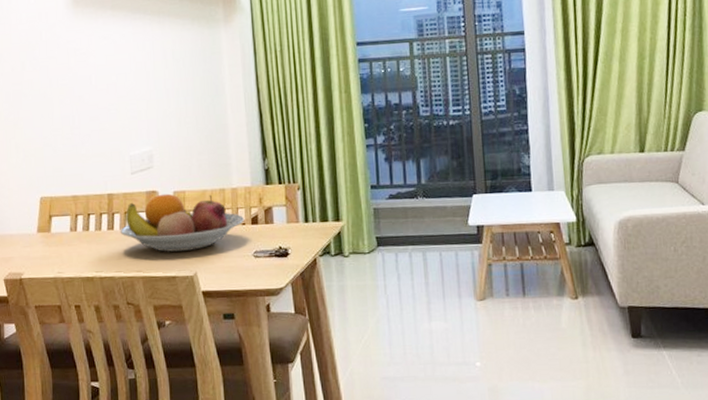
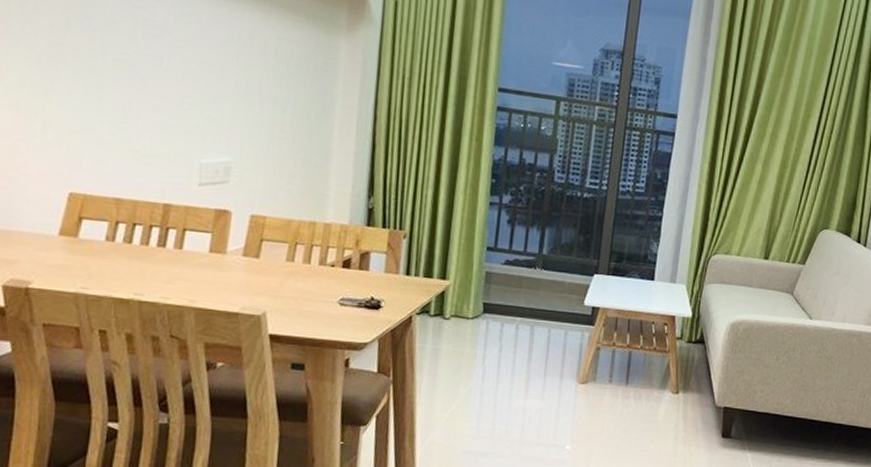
fruit bowl: present [120,193,244,252] -> none [173,215,334,287]

